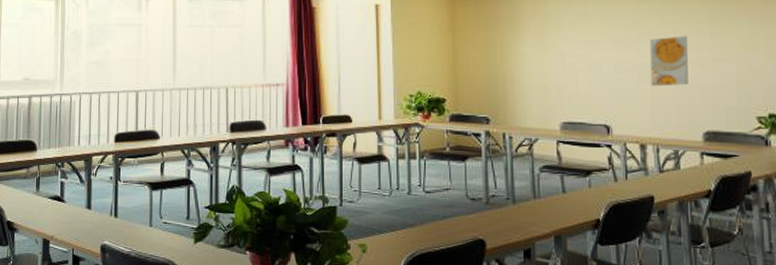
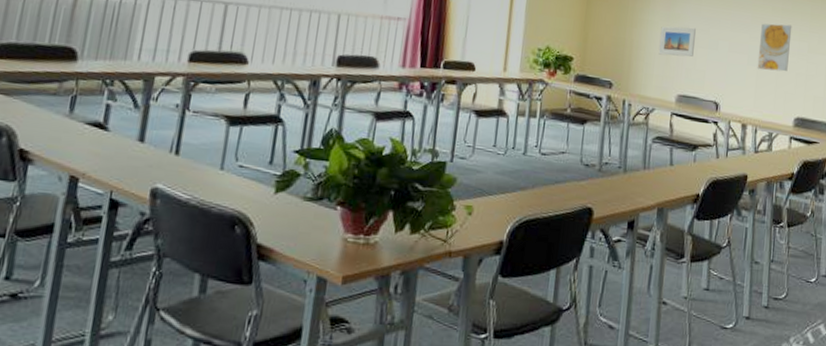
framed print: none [534,54,574,85] -> present [658,26,696,57]

